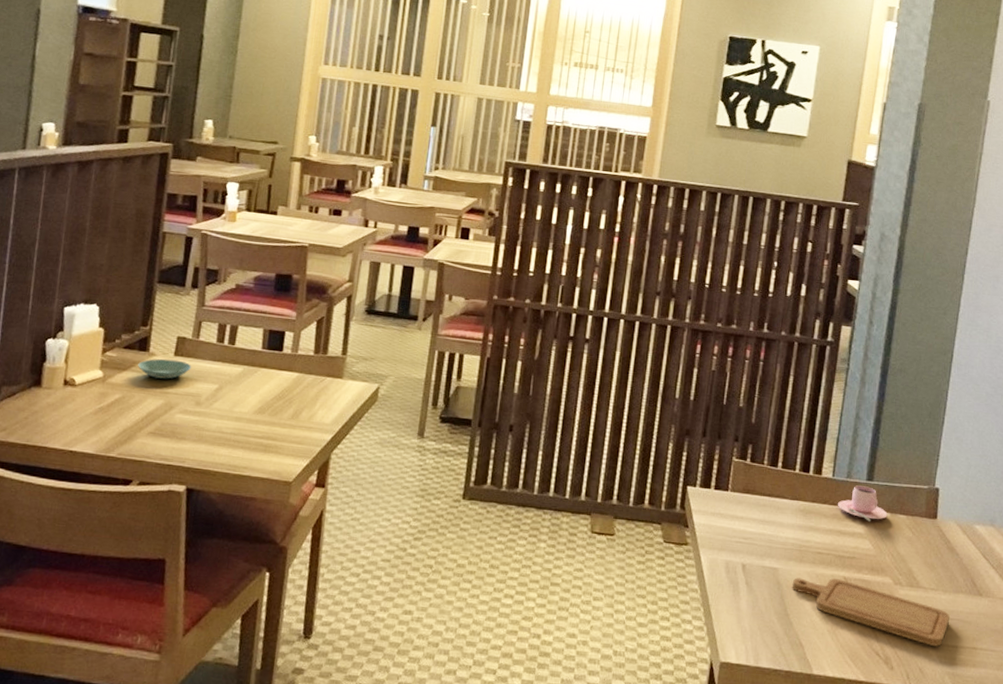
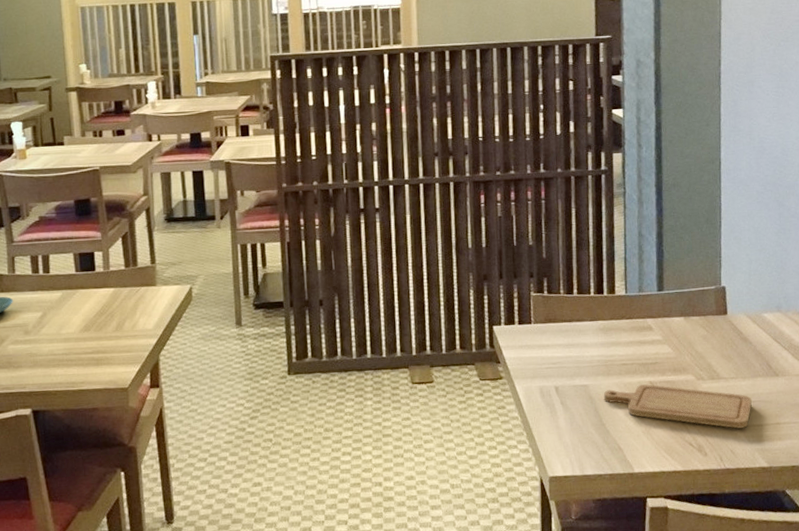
teacup: present [838,485,888,522] -> none [634,296,682,328]

